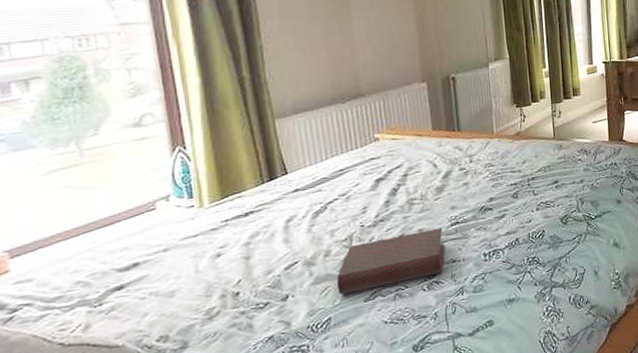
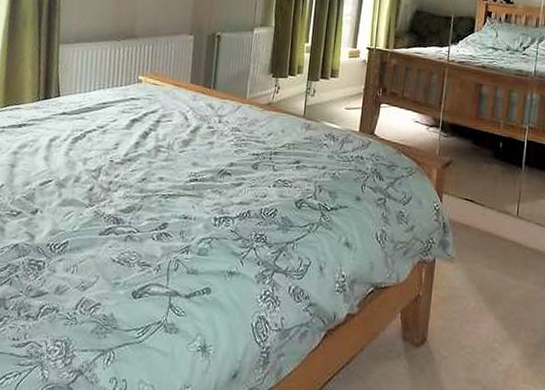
book: present [337,227,445,295] -> none [79,177,182,226]

